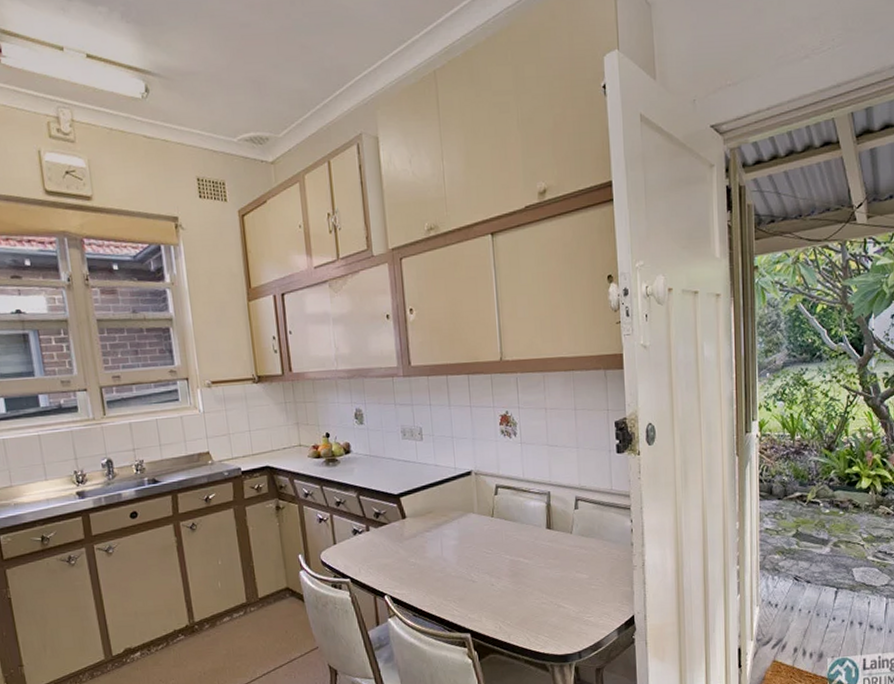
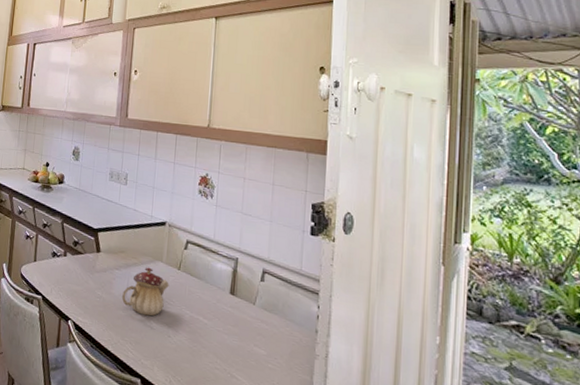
teapot: none [437,521,485,571] -> present [121,267,169,317]

